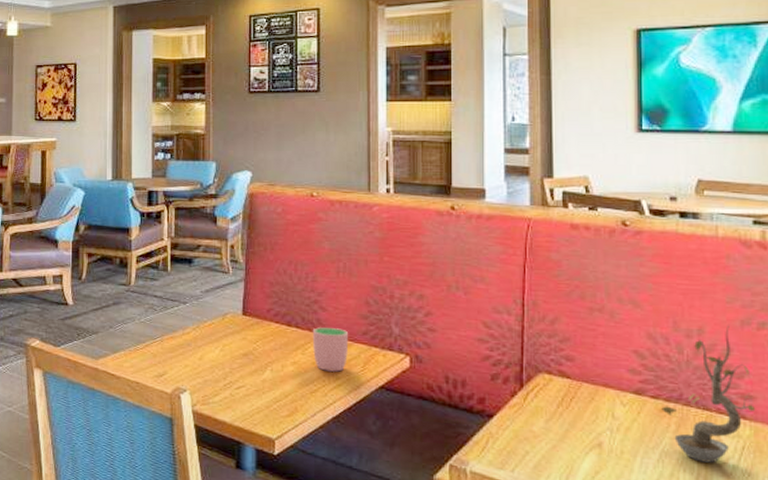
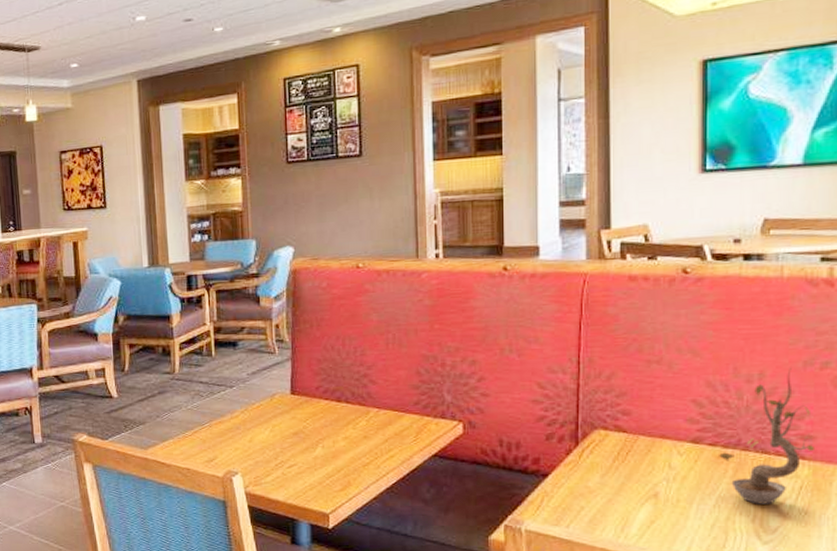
cup: present [312,327,349,372] -> none [362,400,400,444]

